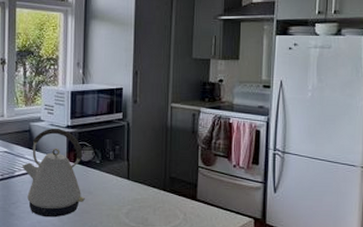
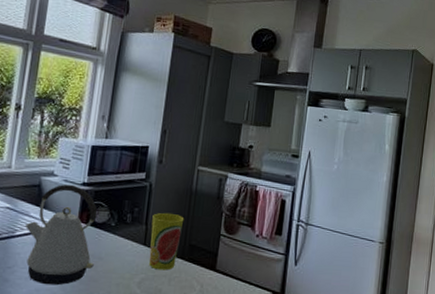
cup: none [133,148,163,201] -> present [148,212,184,270]

